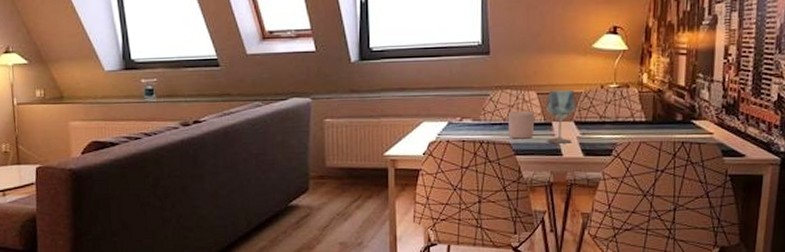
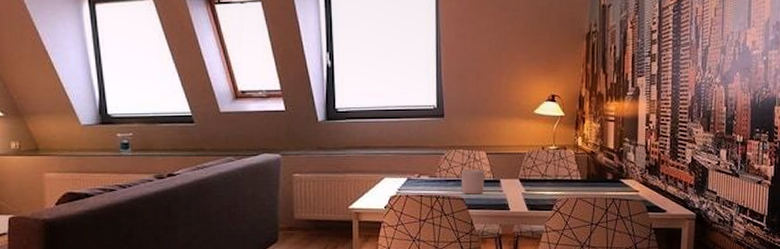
wine glass: present [545,89,577,144] -> none [494,150,521,199]

